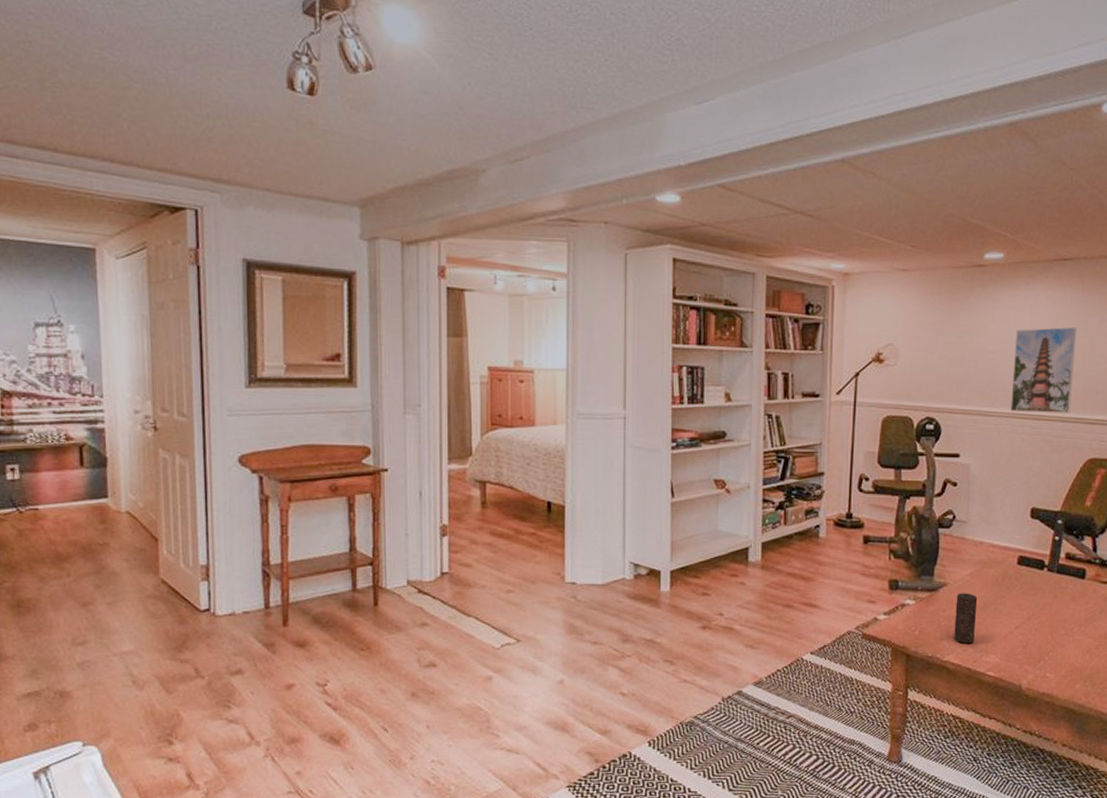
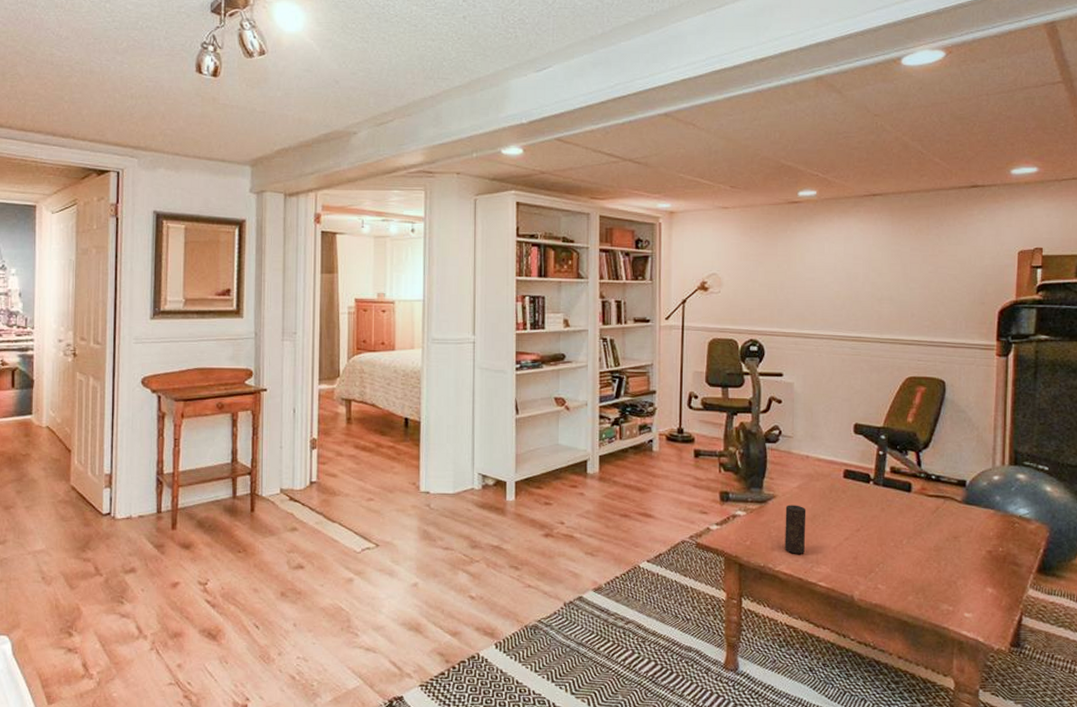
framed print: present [1010,326,1077,413] -> none [829,255,890,335]

